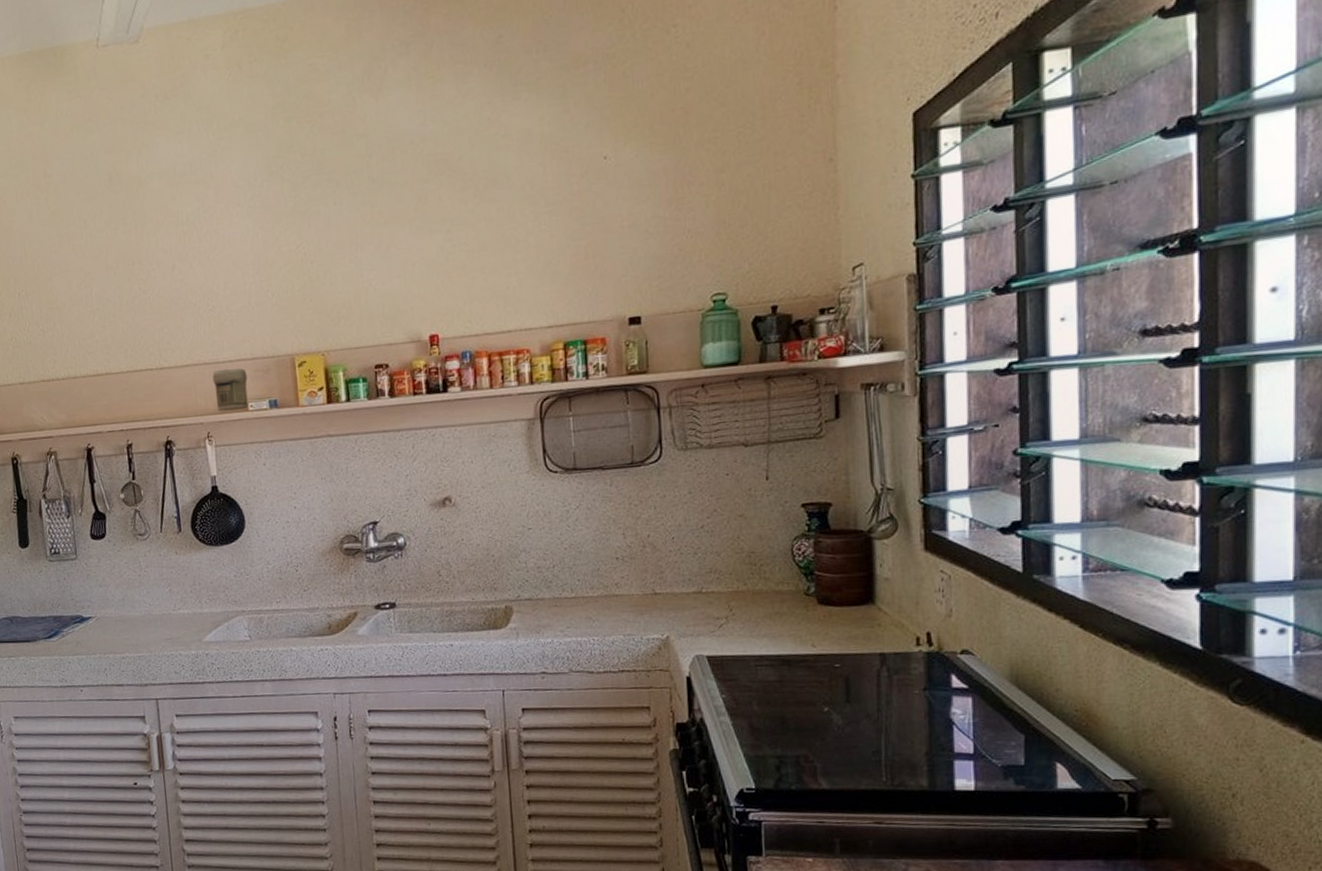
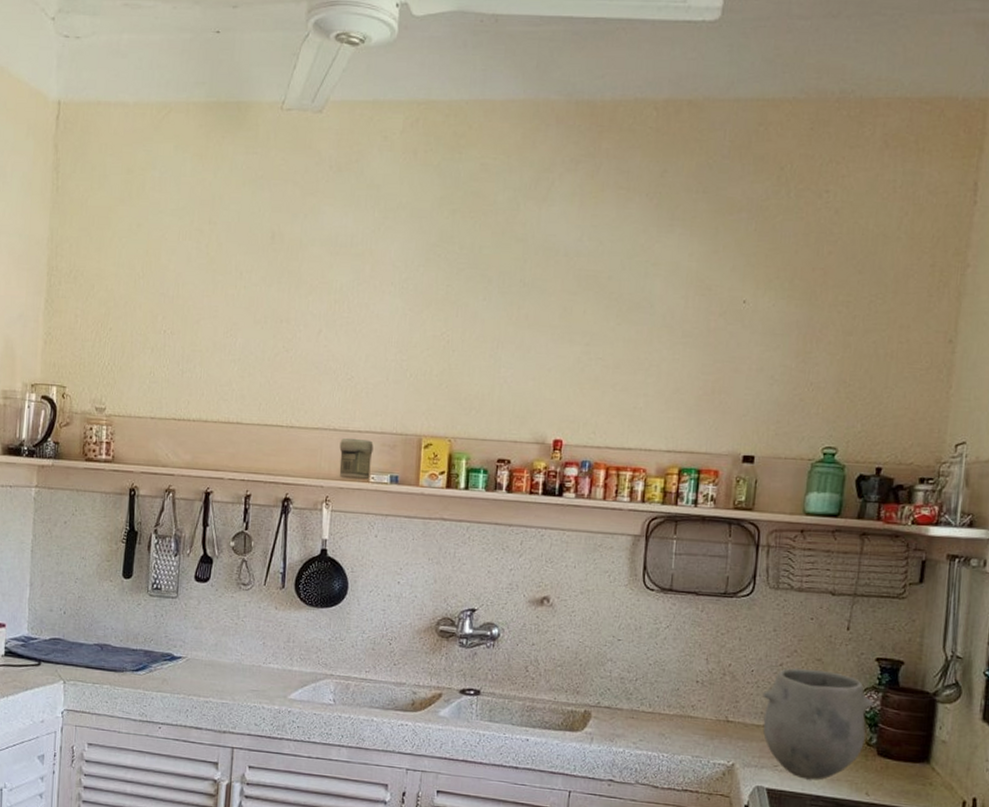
ceramic pot: none [687,525,806,641] -> present [762,668,874,780]

